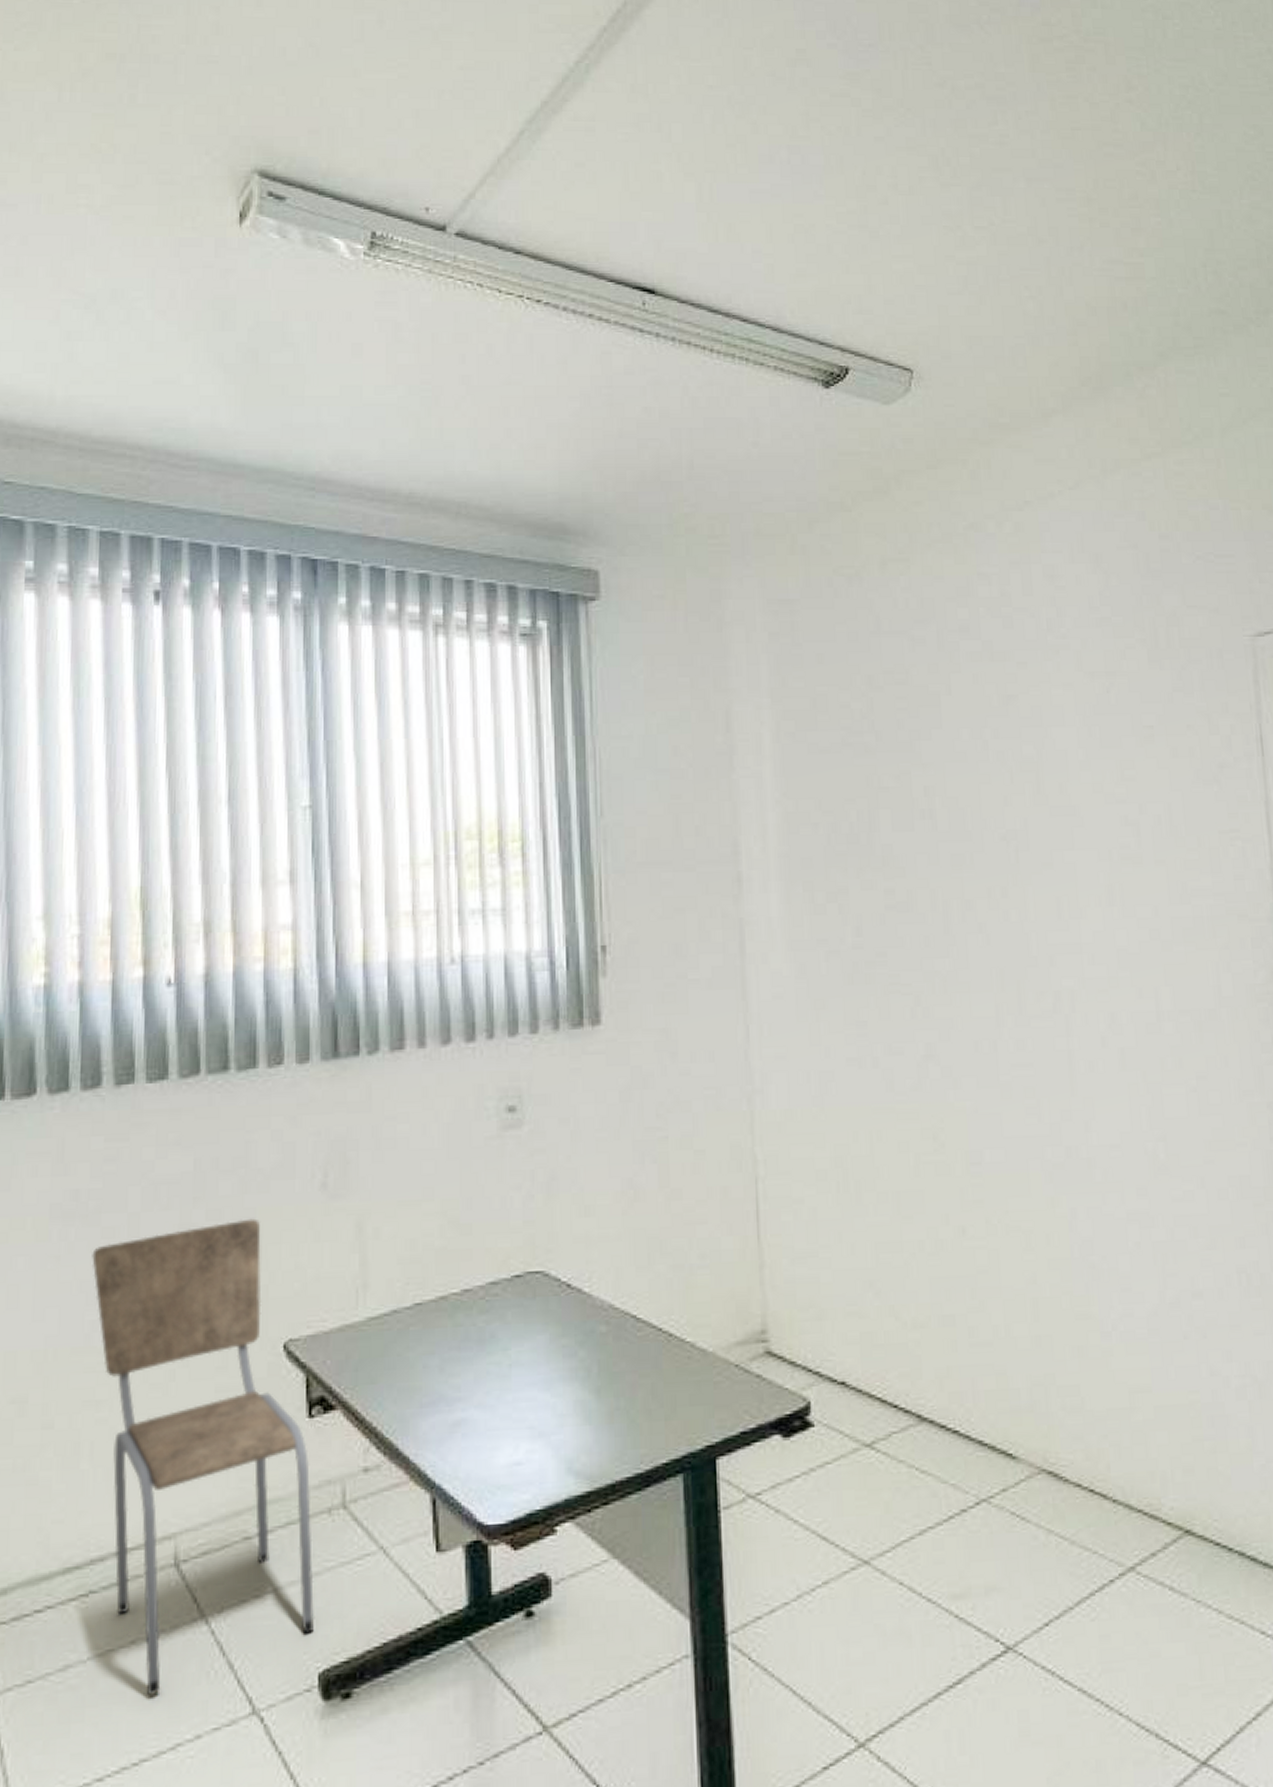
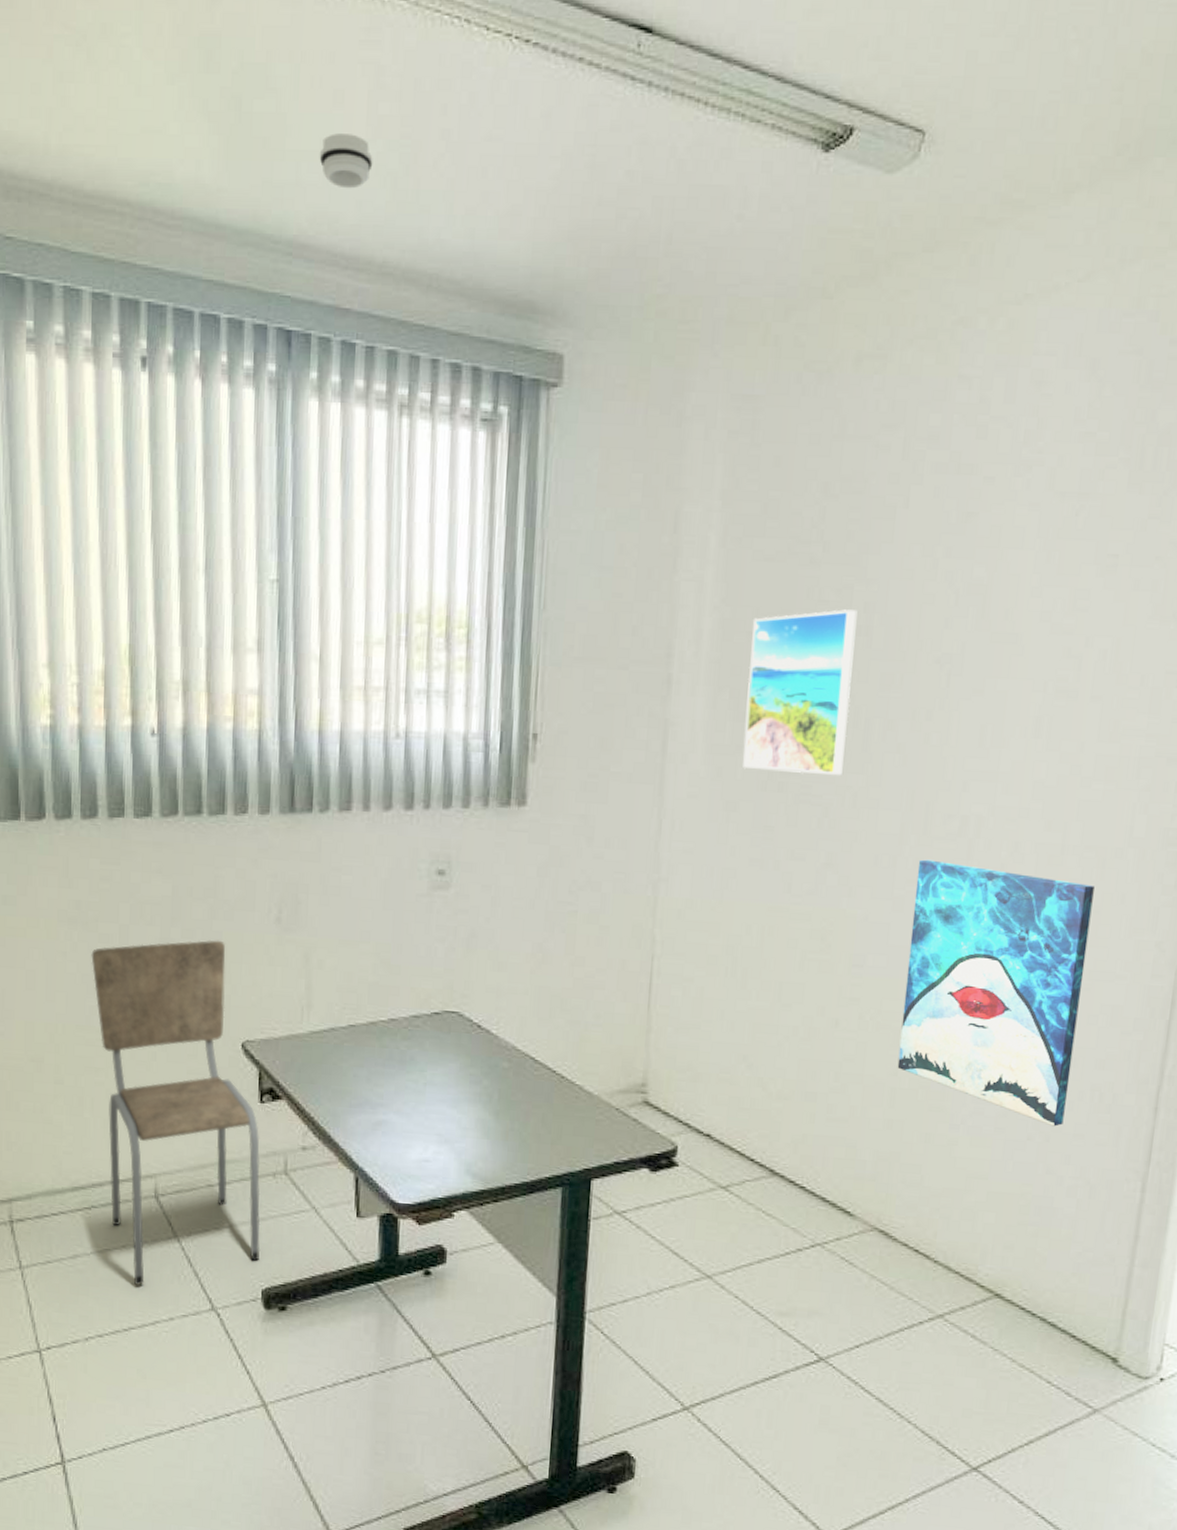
smoke detector: none [339,381,394,429] -> present [319,133,373,189]
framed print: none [817,794,928,964] -> present [743,609,858,775]
wall art: none [1019,1040,1217,1320] -> present [897,859,1094,1127]

